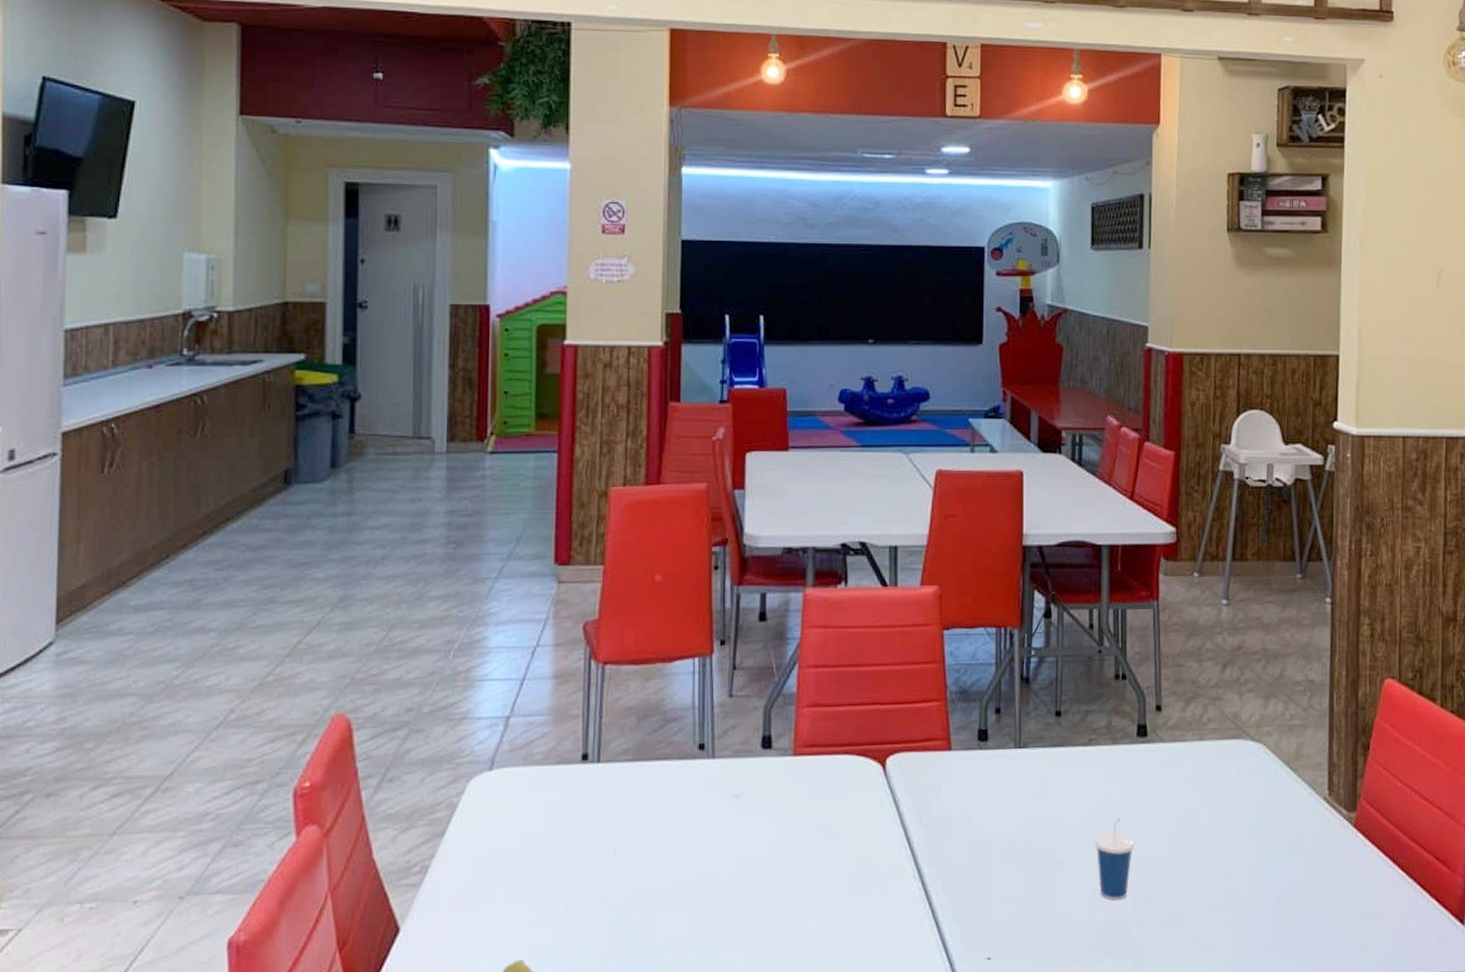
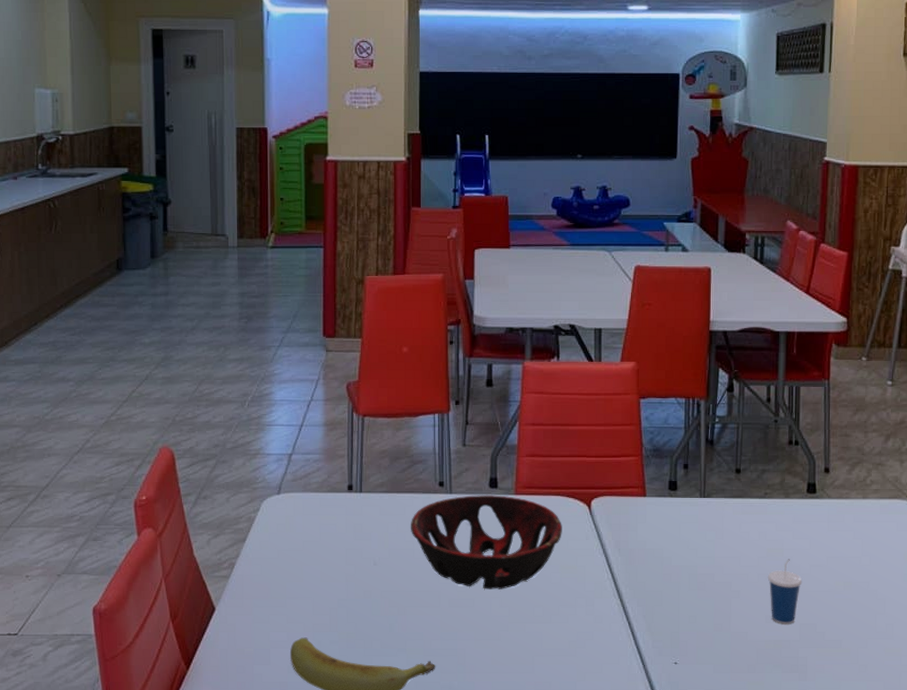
decorative bowl: none [662,757,851,880] -> present [411,494,562,589]

